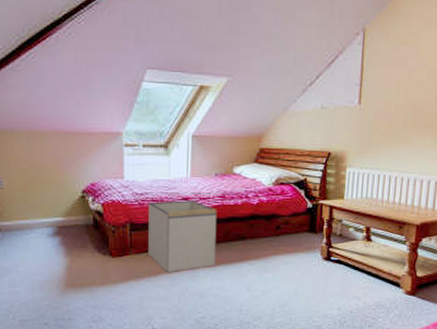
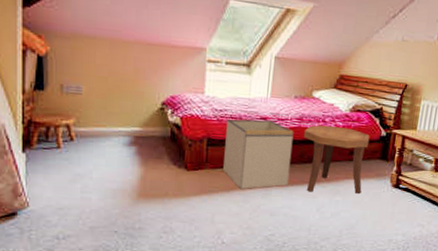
side table: none [228,201,296,271] -> present [304,125,370,194]

